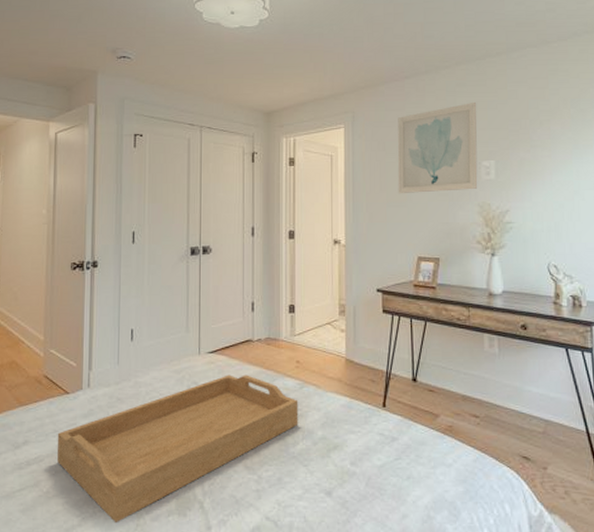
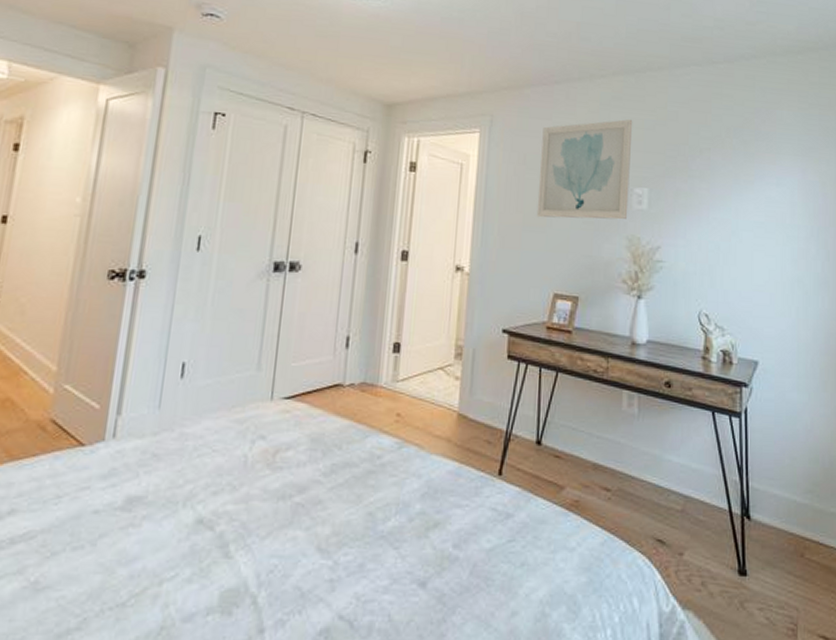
serving tray: present [57,374,299,524] -> none [56,428,395,626]

